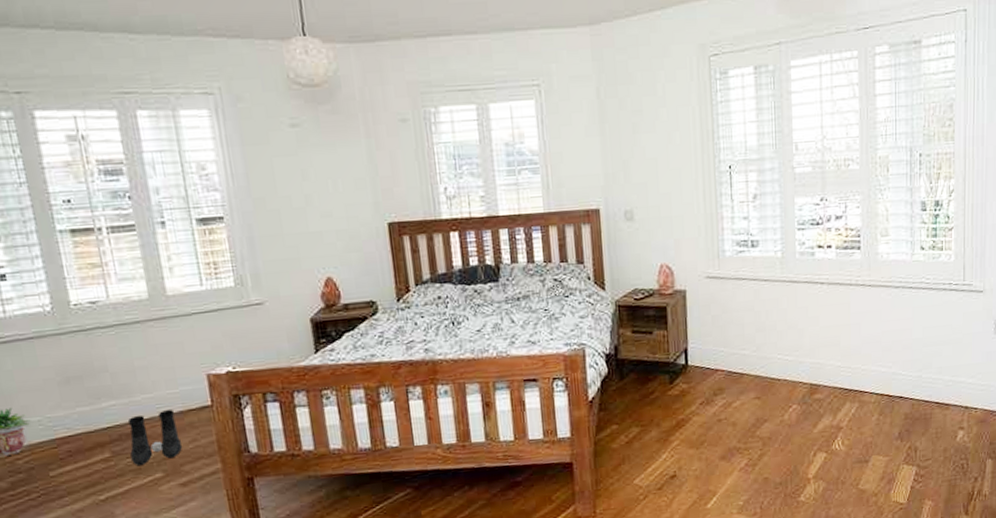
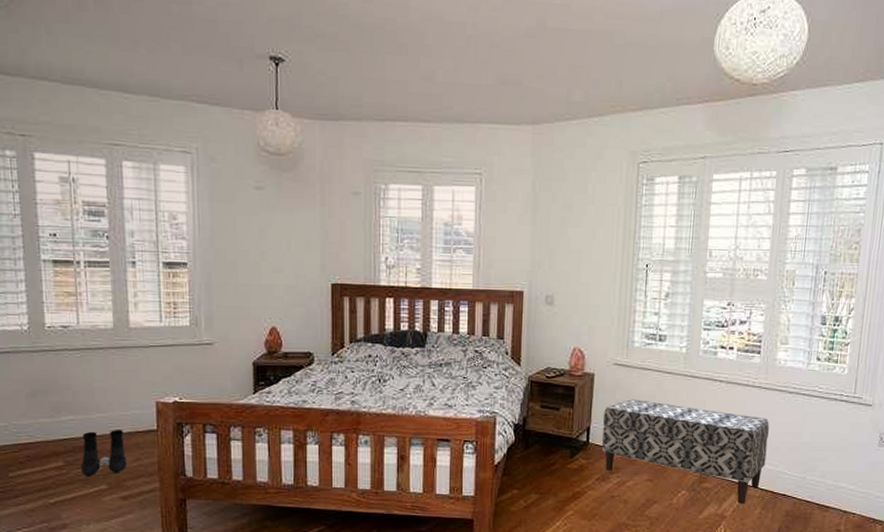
bench: none [701,312,878,412] -> present [602,399,769,504]

